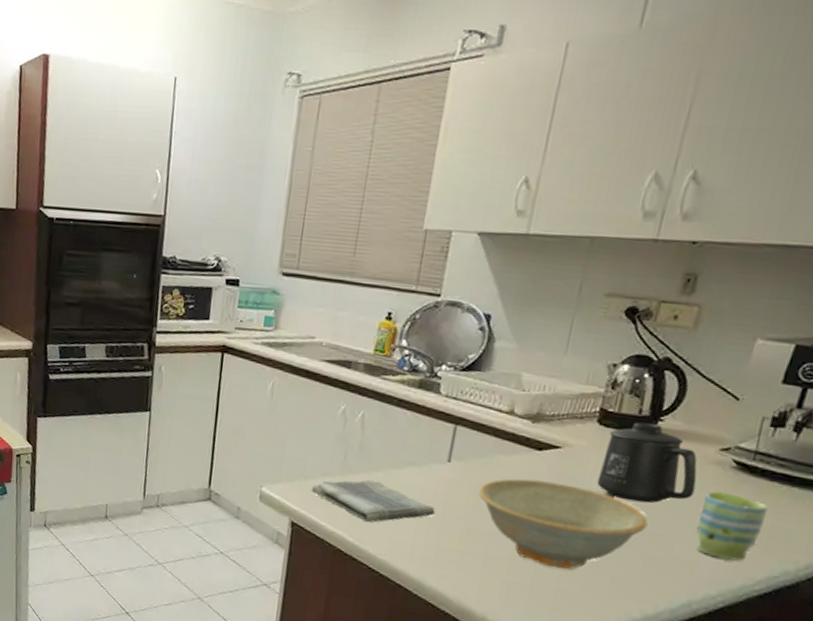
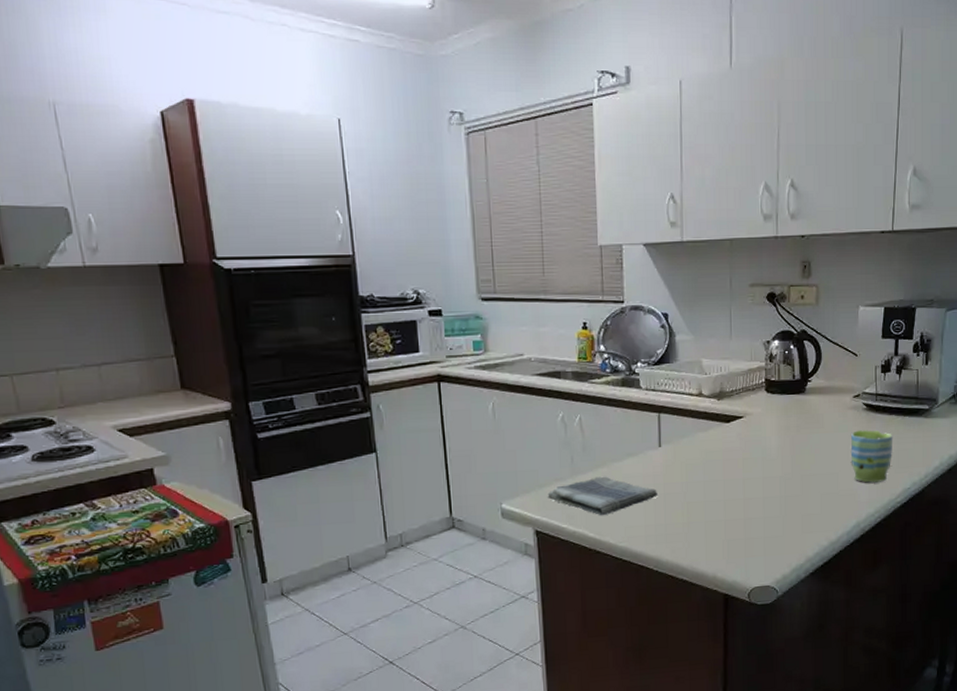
dish: present [479,478,648,570] -> none [689,447,817,520]
mug: present [596,422,697,504] -> none [775,385,843,451]

